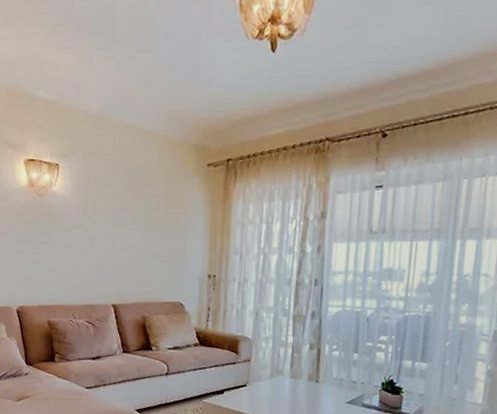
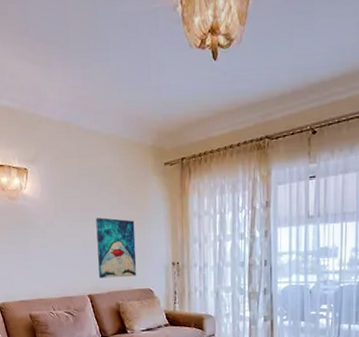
wall art: none [125,221,169,288] -> present [96,218,137,278]

